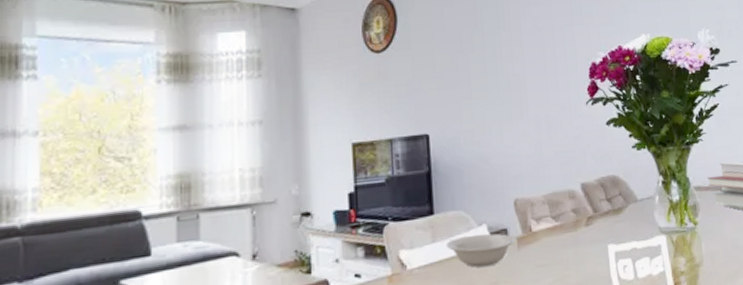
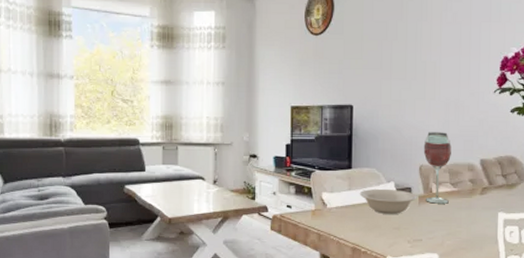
wineglass: none [516,156,552,245] -> present [423,132,451,204]

